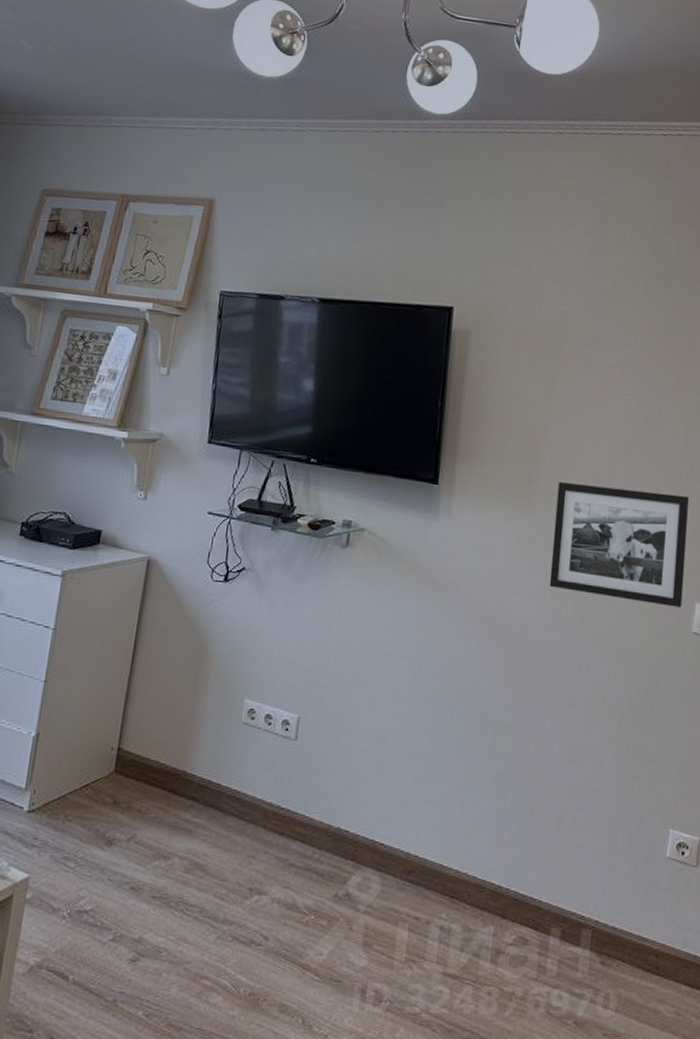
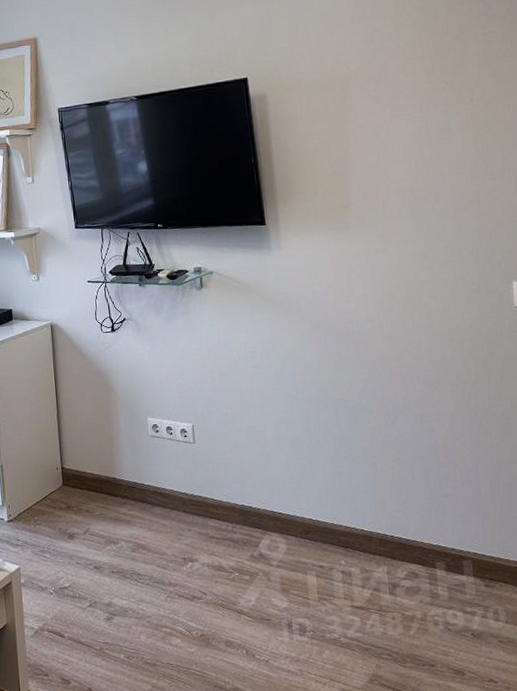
picture frame: present [549,482,689,608] -> none [368,192,501,291]

